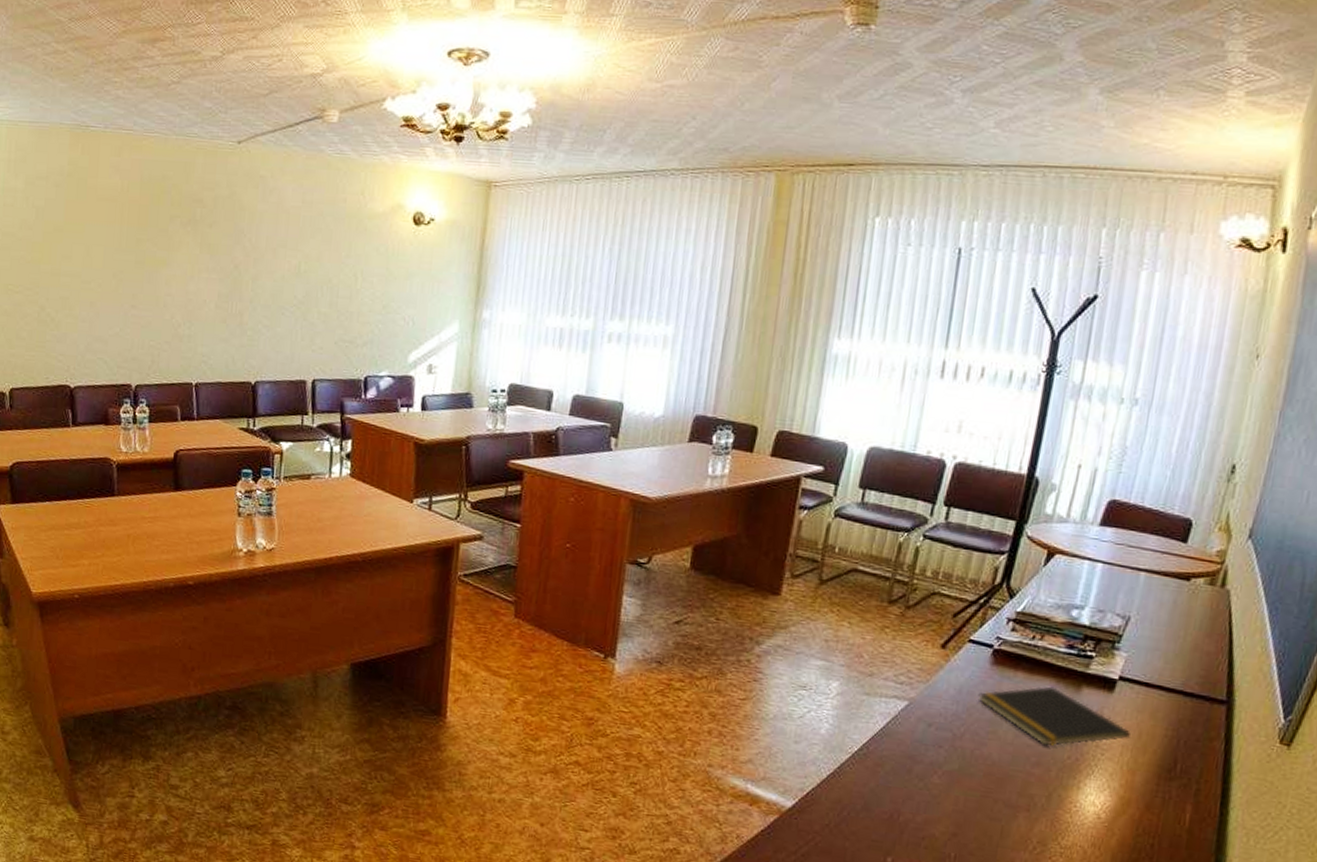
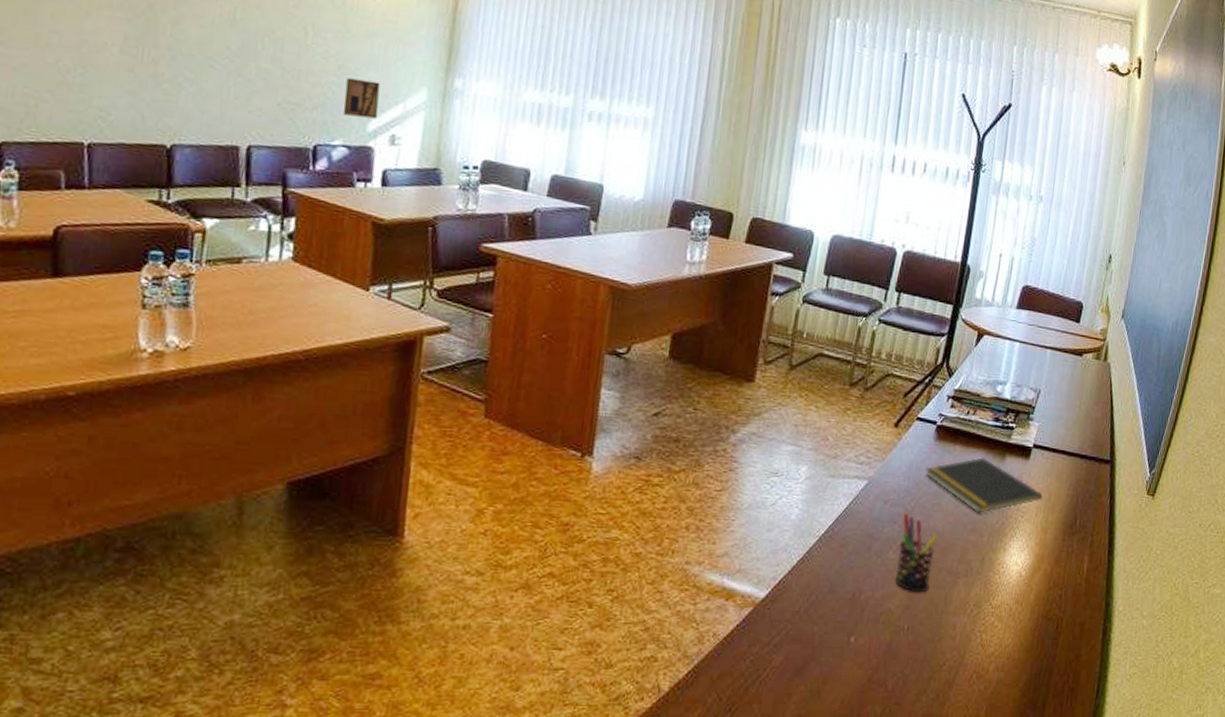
wall art: none [388,316,418,351] -> present [343,77,380,119]
pen holder: none [940,738,994,822] -> present [895,513,939,593]

